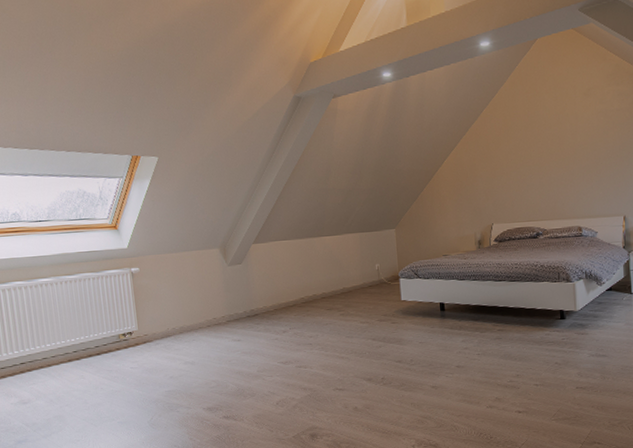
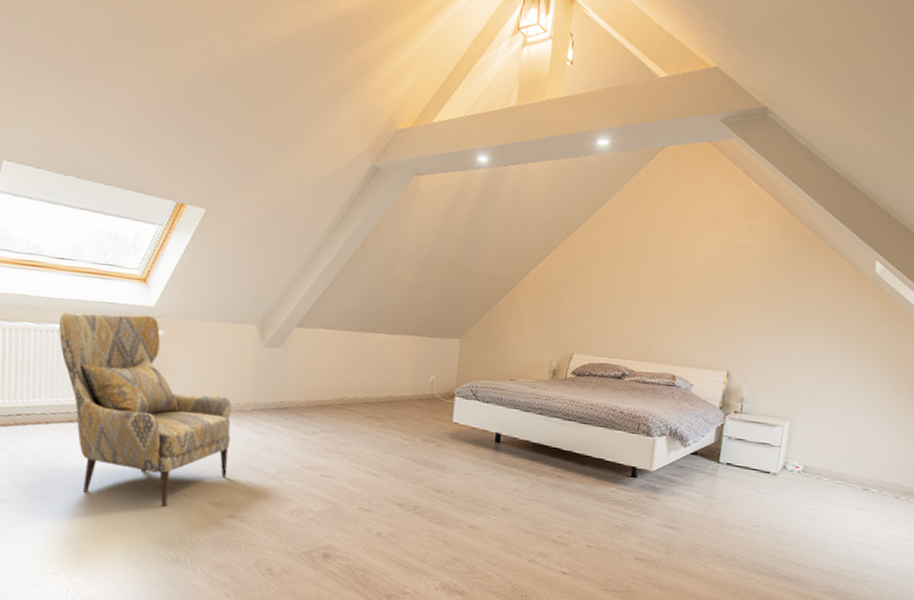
armchair: none [45,257,215,420] -> present [59,312,232,507]

